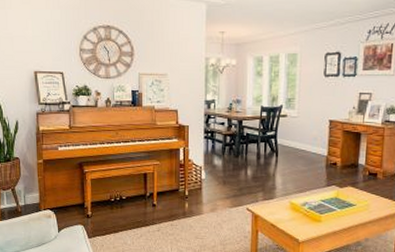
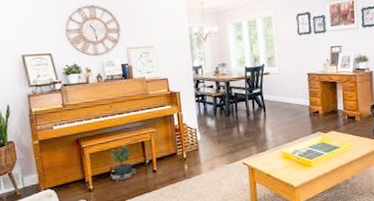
potted plant: none [110,175,136,212] -> present [110,145,137,182]

